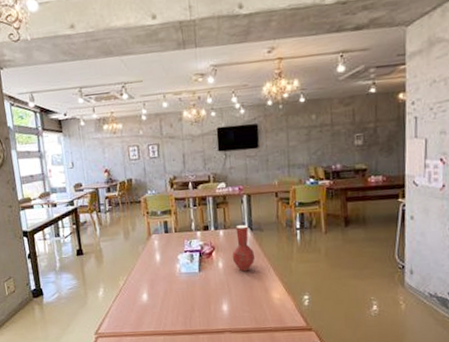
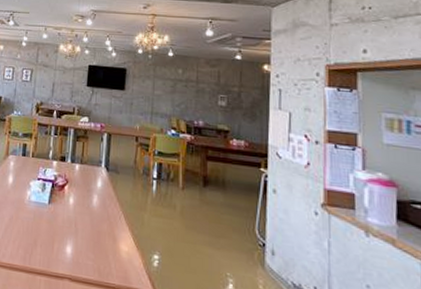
vase: present [232,224,255,272] -> none [84,162,108,214]

